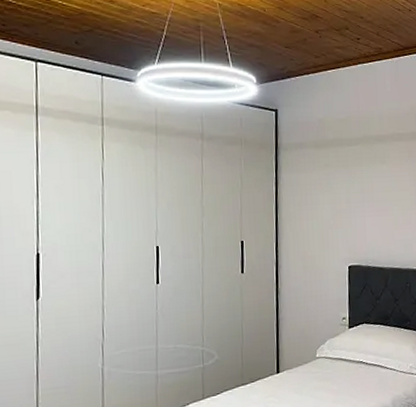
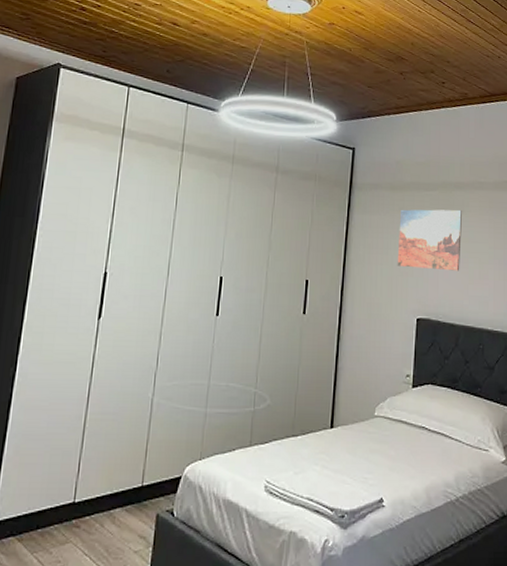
wall art: none [326,161,385,220] -> present [397,209,463,271]

